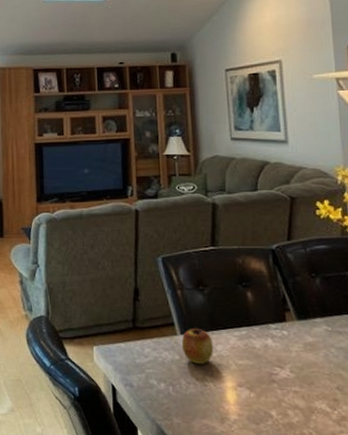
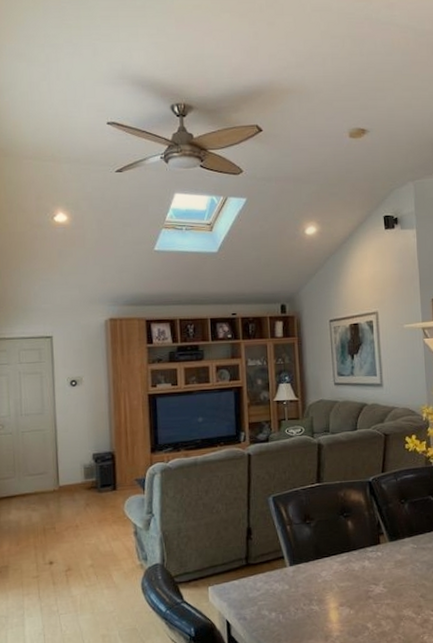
apple: present [182,326,213,364] -> none [291,557,319,591]

